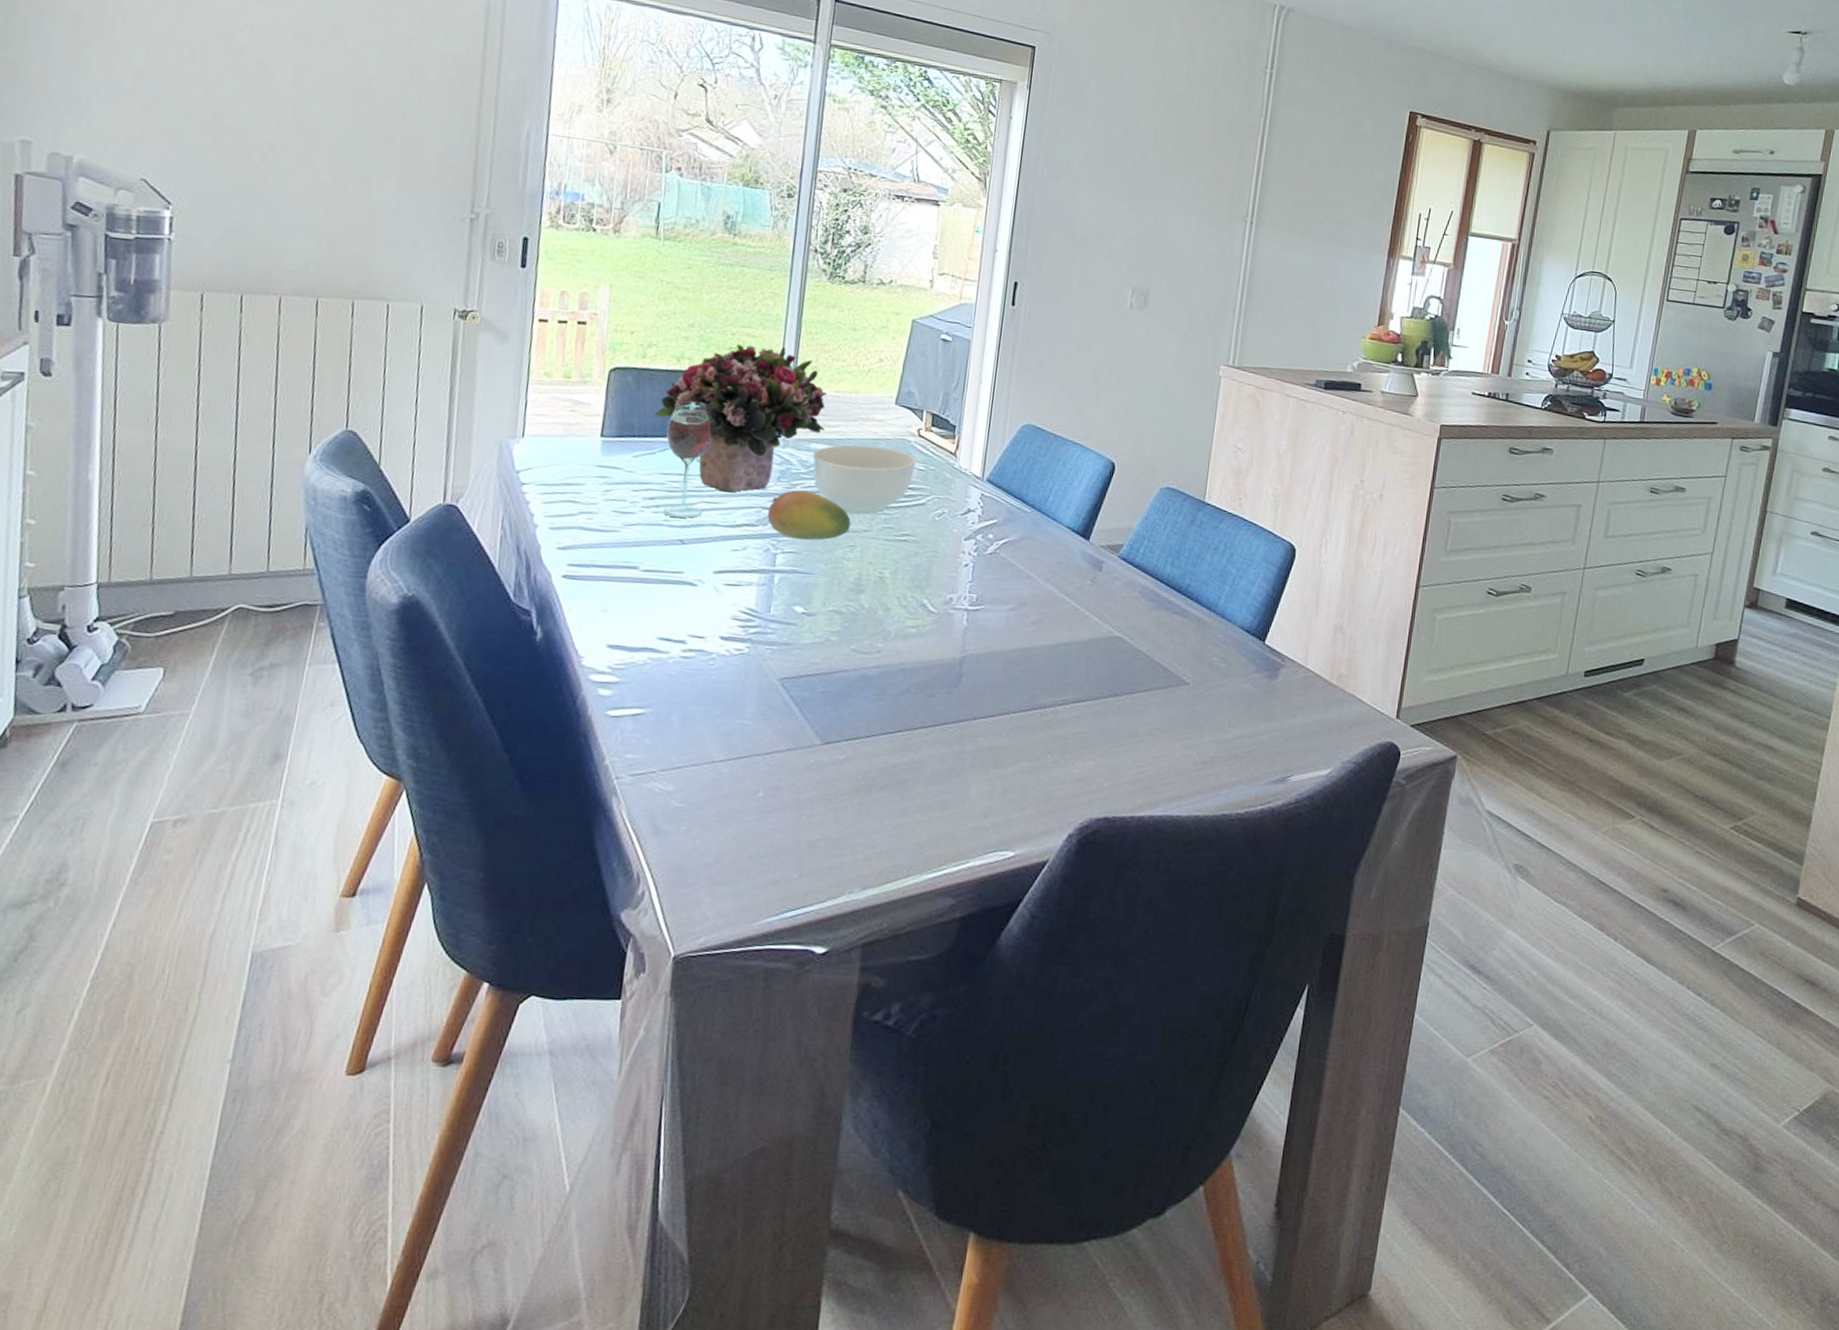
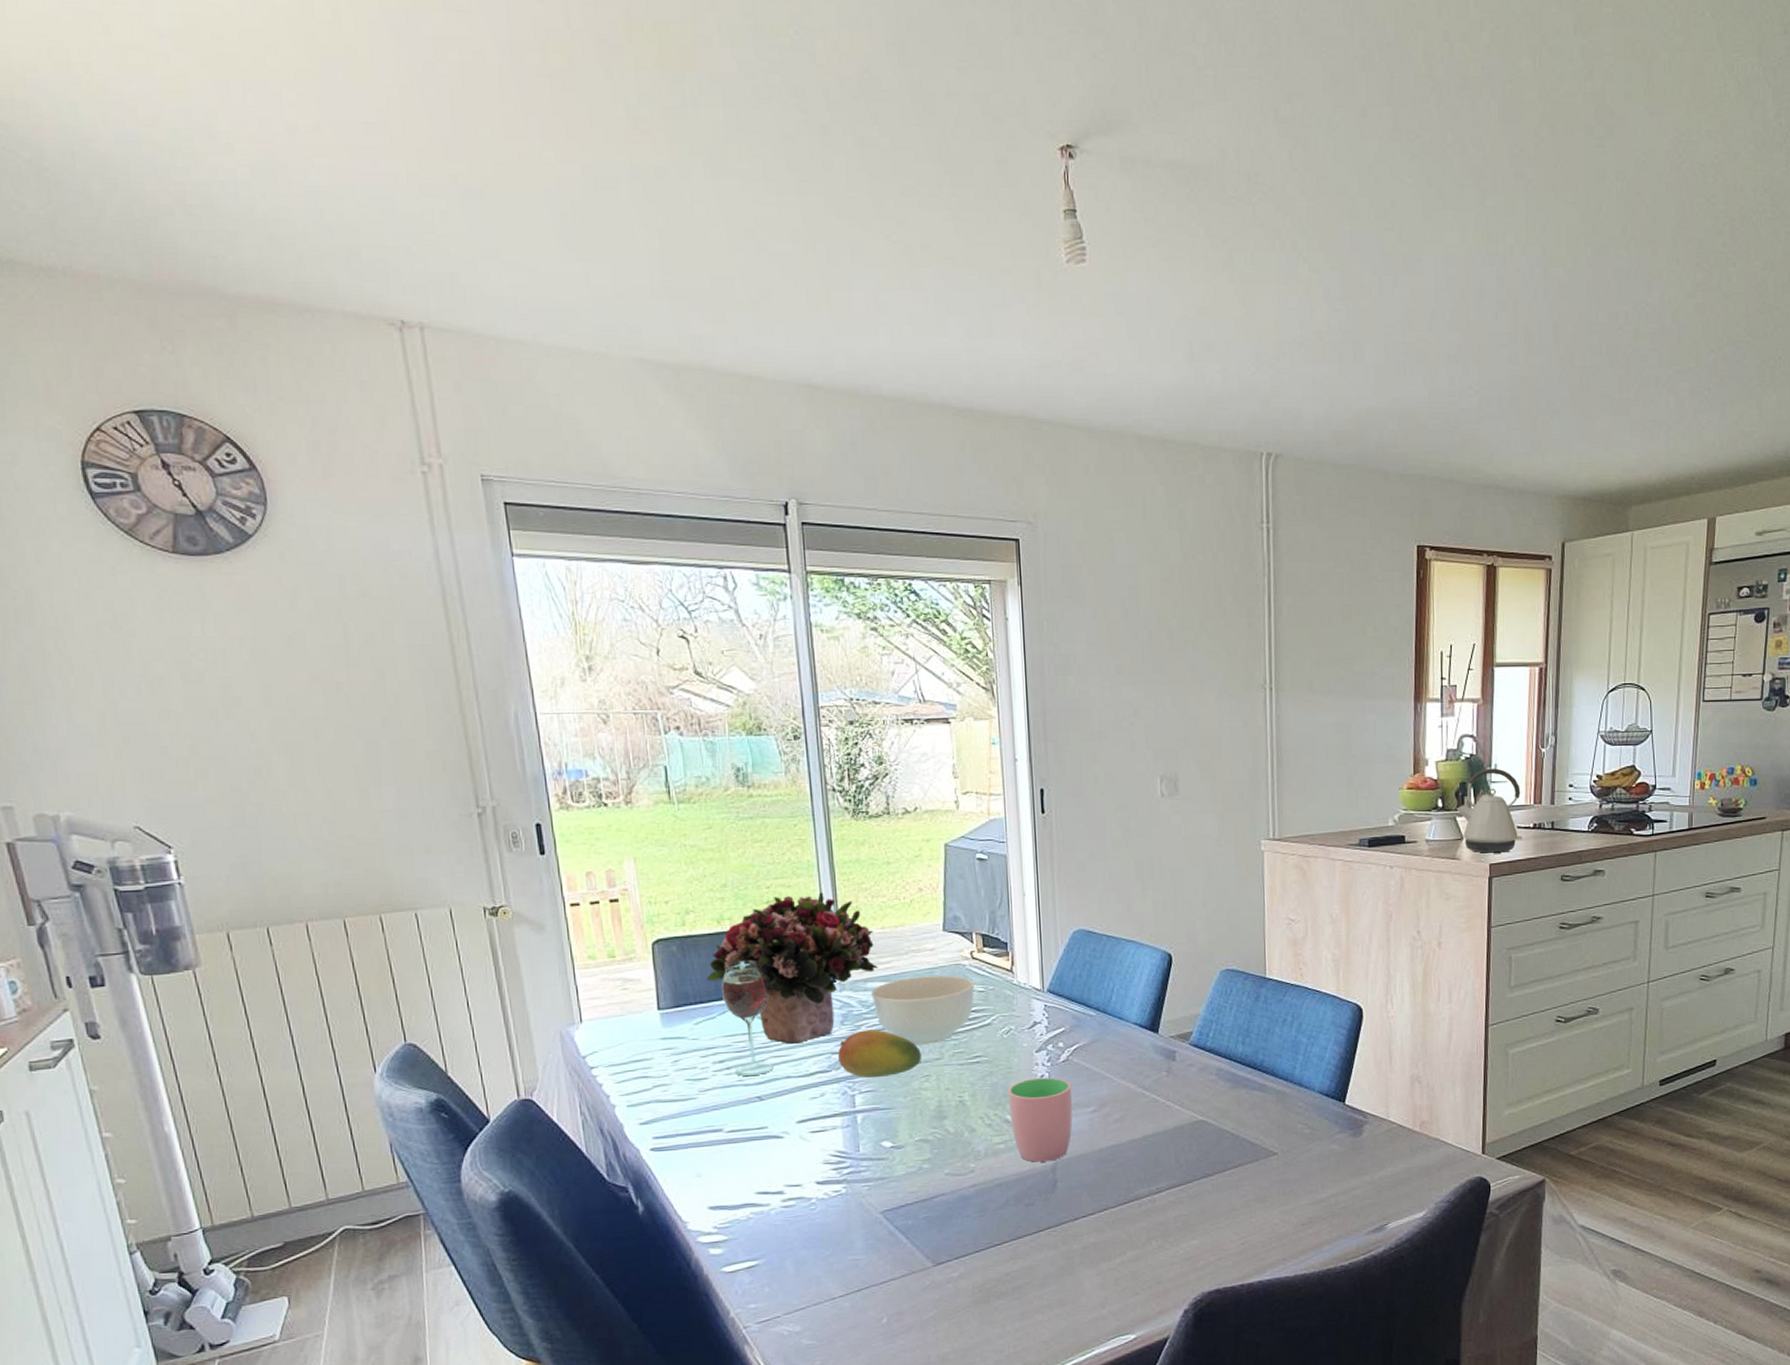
cup: none [926,565,995,654] -> present [1007,1077,1073,1162]
kettle: none [1415,331,1480,416] -> present [1456,768,1523,853]

